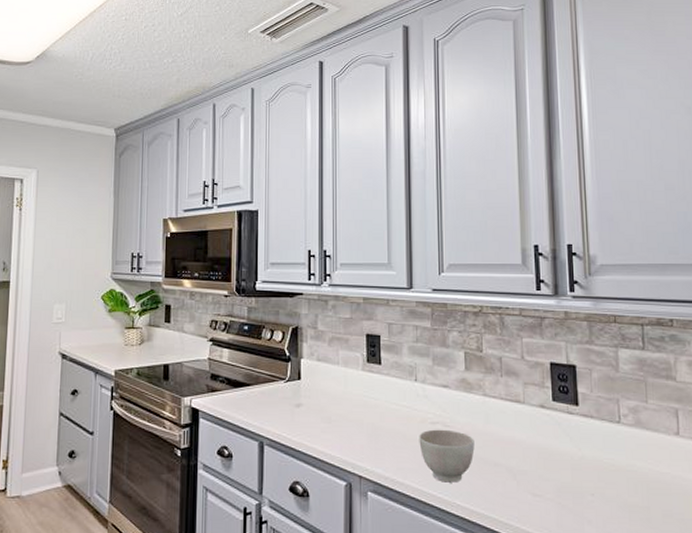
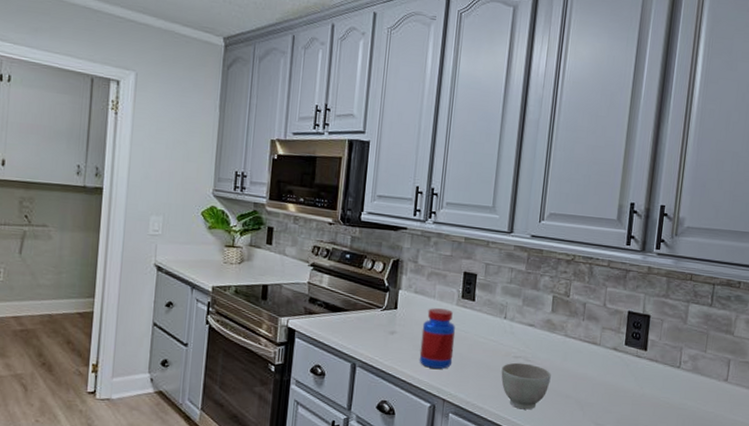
jar: none [329,375,365,442] -> present [419,308,456,369]

